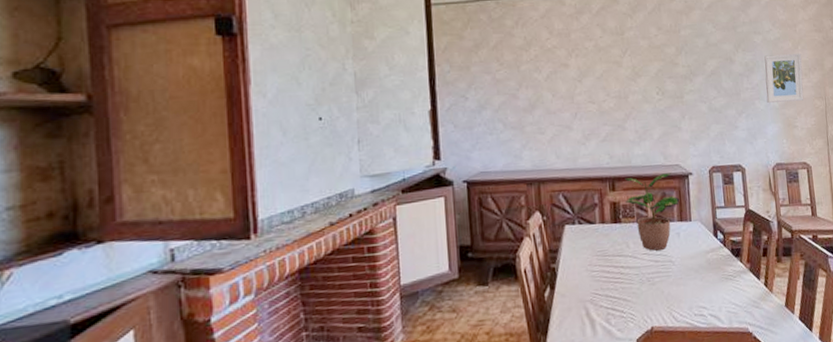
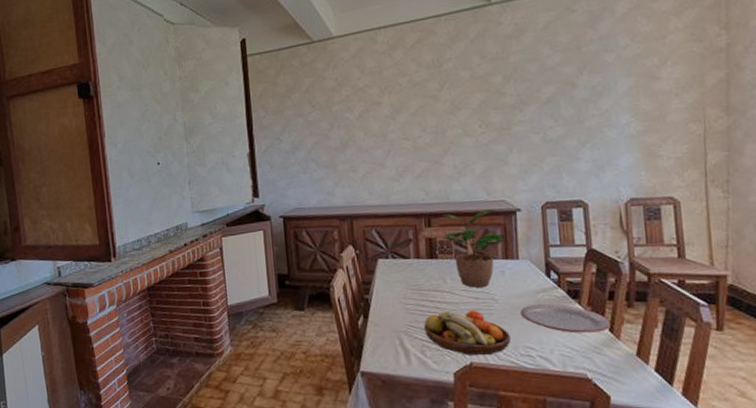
fruit bowl: none [609,273,686,320] -> present [424,310,511,356]
plate: none [693,262,765,290] -> present [520,304,610,333]
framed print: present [764,53,804,103] -> none [618,69,673,130]

